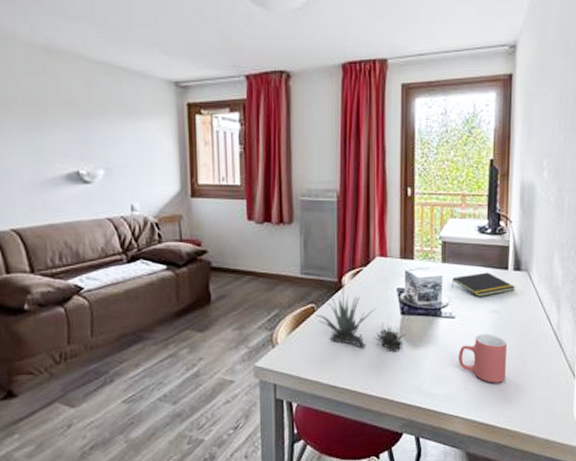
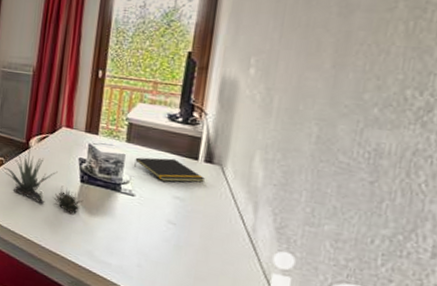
mug: present [458,334,507,383] -> none [134,216,189,270]

